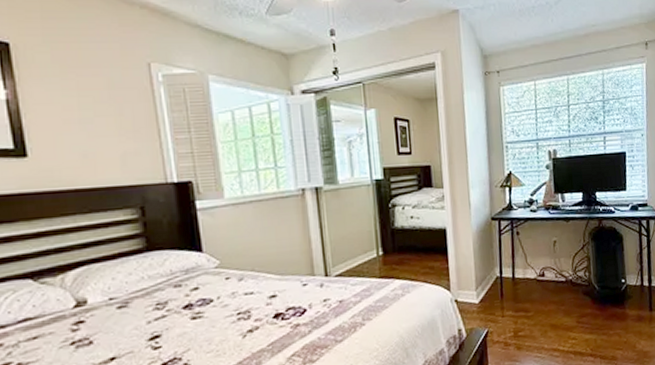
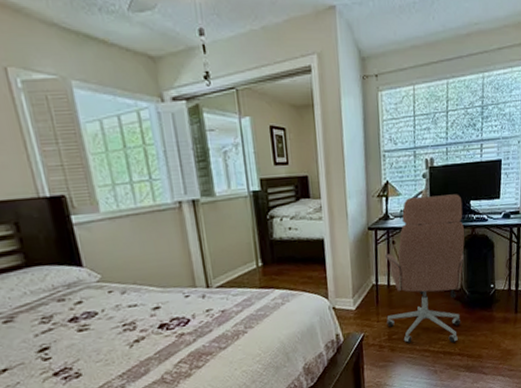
office chair: none [508,185,592,342] -> present [384,194,465,344]

